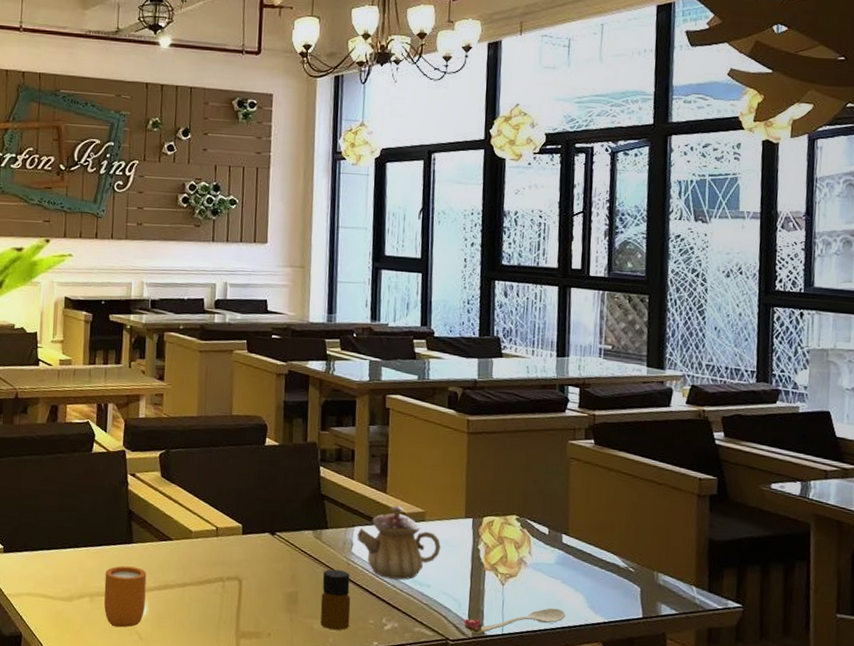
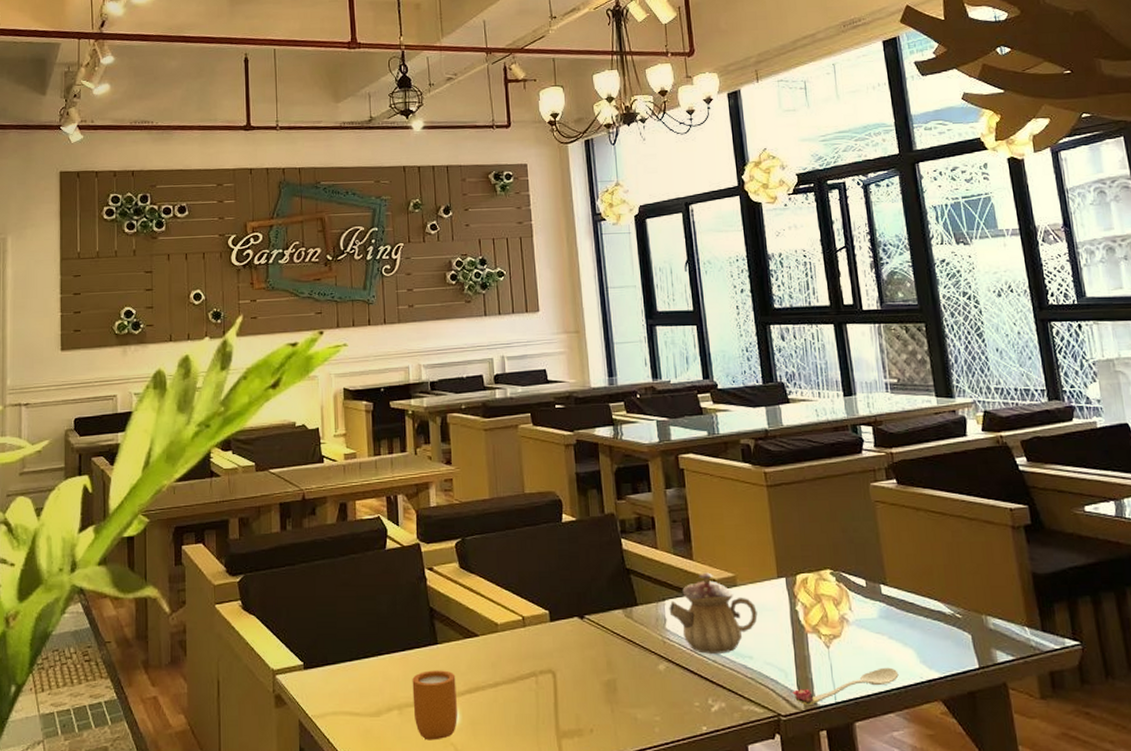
bottle: present [320,569,351,630] -> none [639,650,674,717]

